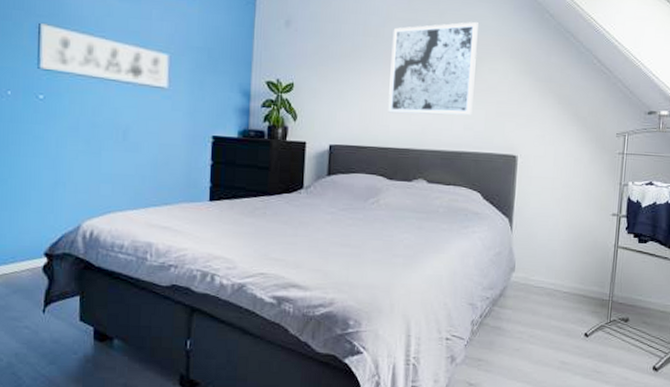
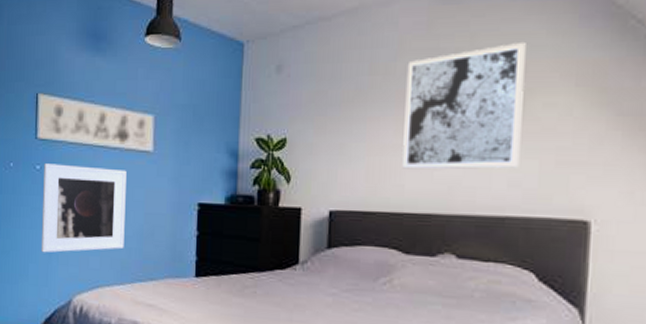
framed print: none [46,93,140,181] -> present [42,163,127,253]

